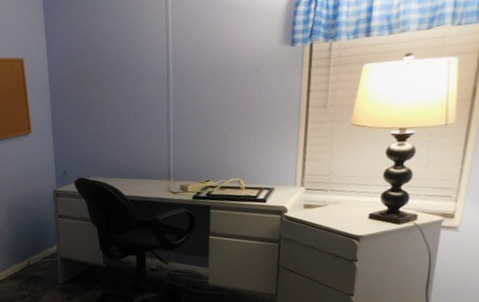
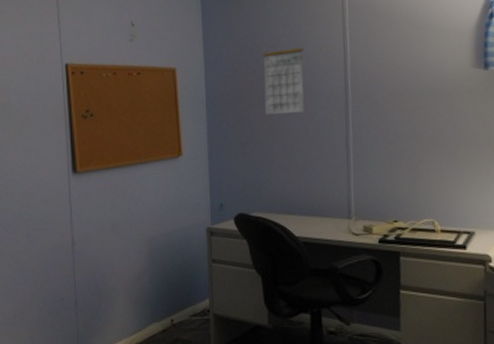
calendar: none [96,24,132,95] -> present [263,35,304,114]

